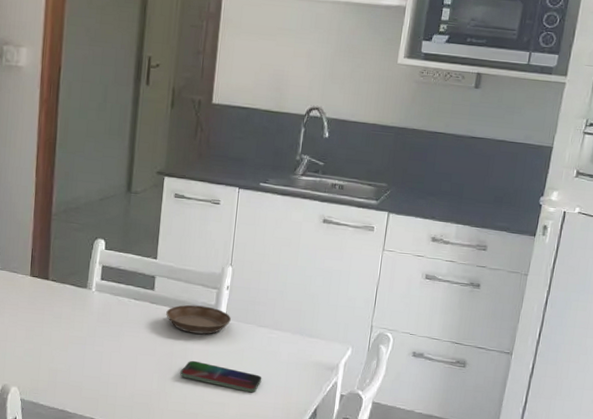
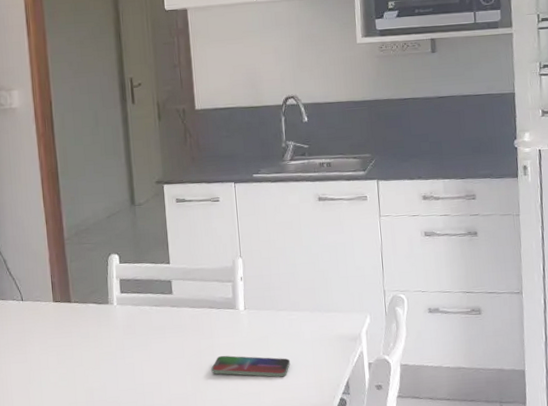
saucer: present [166,304,231,335] -> none [187,300,250,329]

